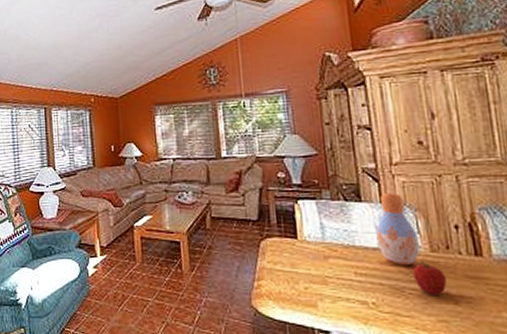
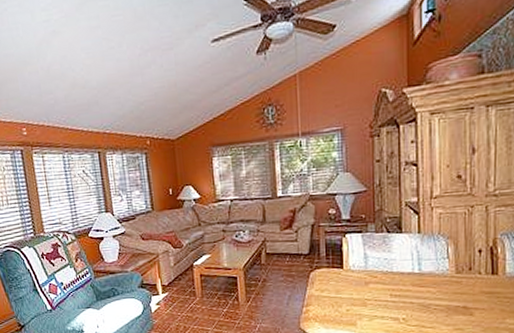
vase: present [375,193,420,266] -> none [412,224,447,287]
fruit: present [412,261,446,295] -> none [439,282,465,309]

